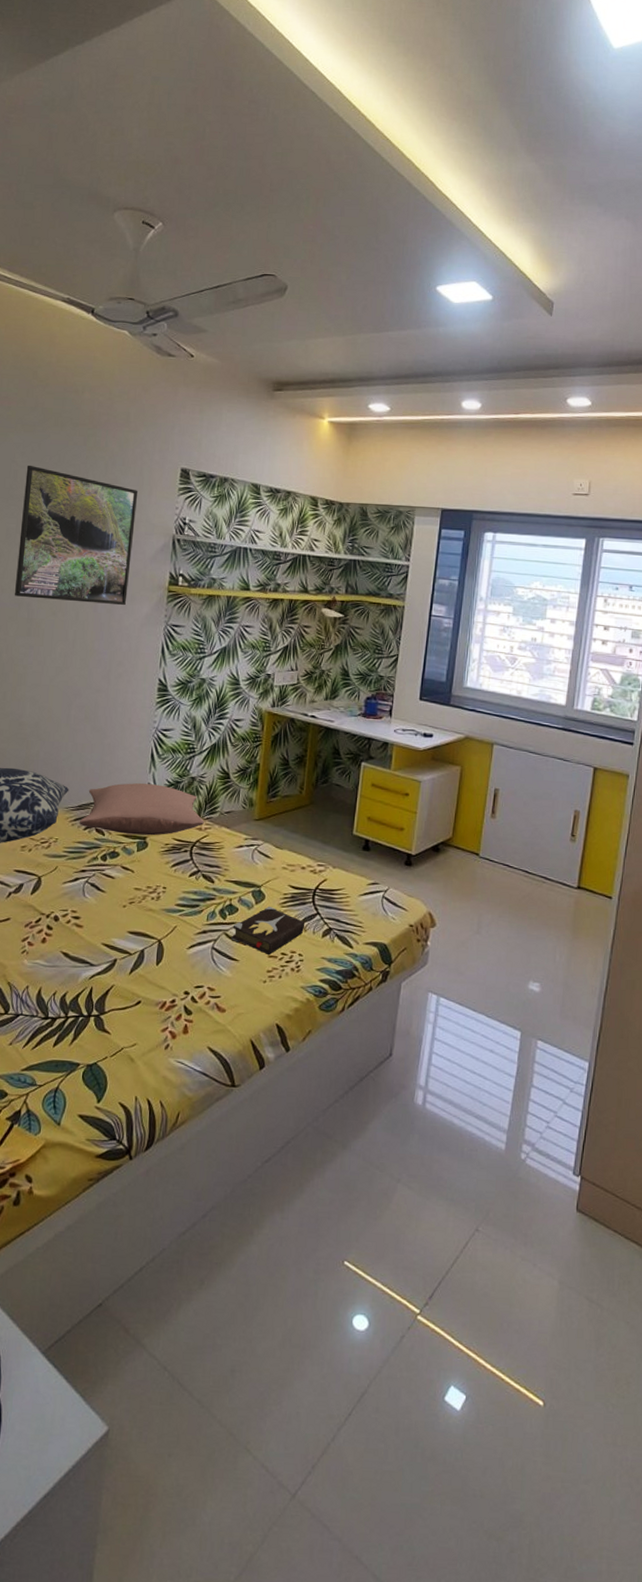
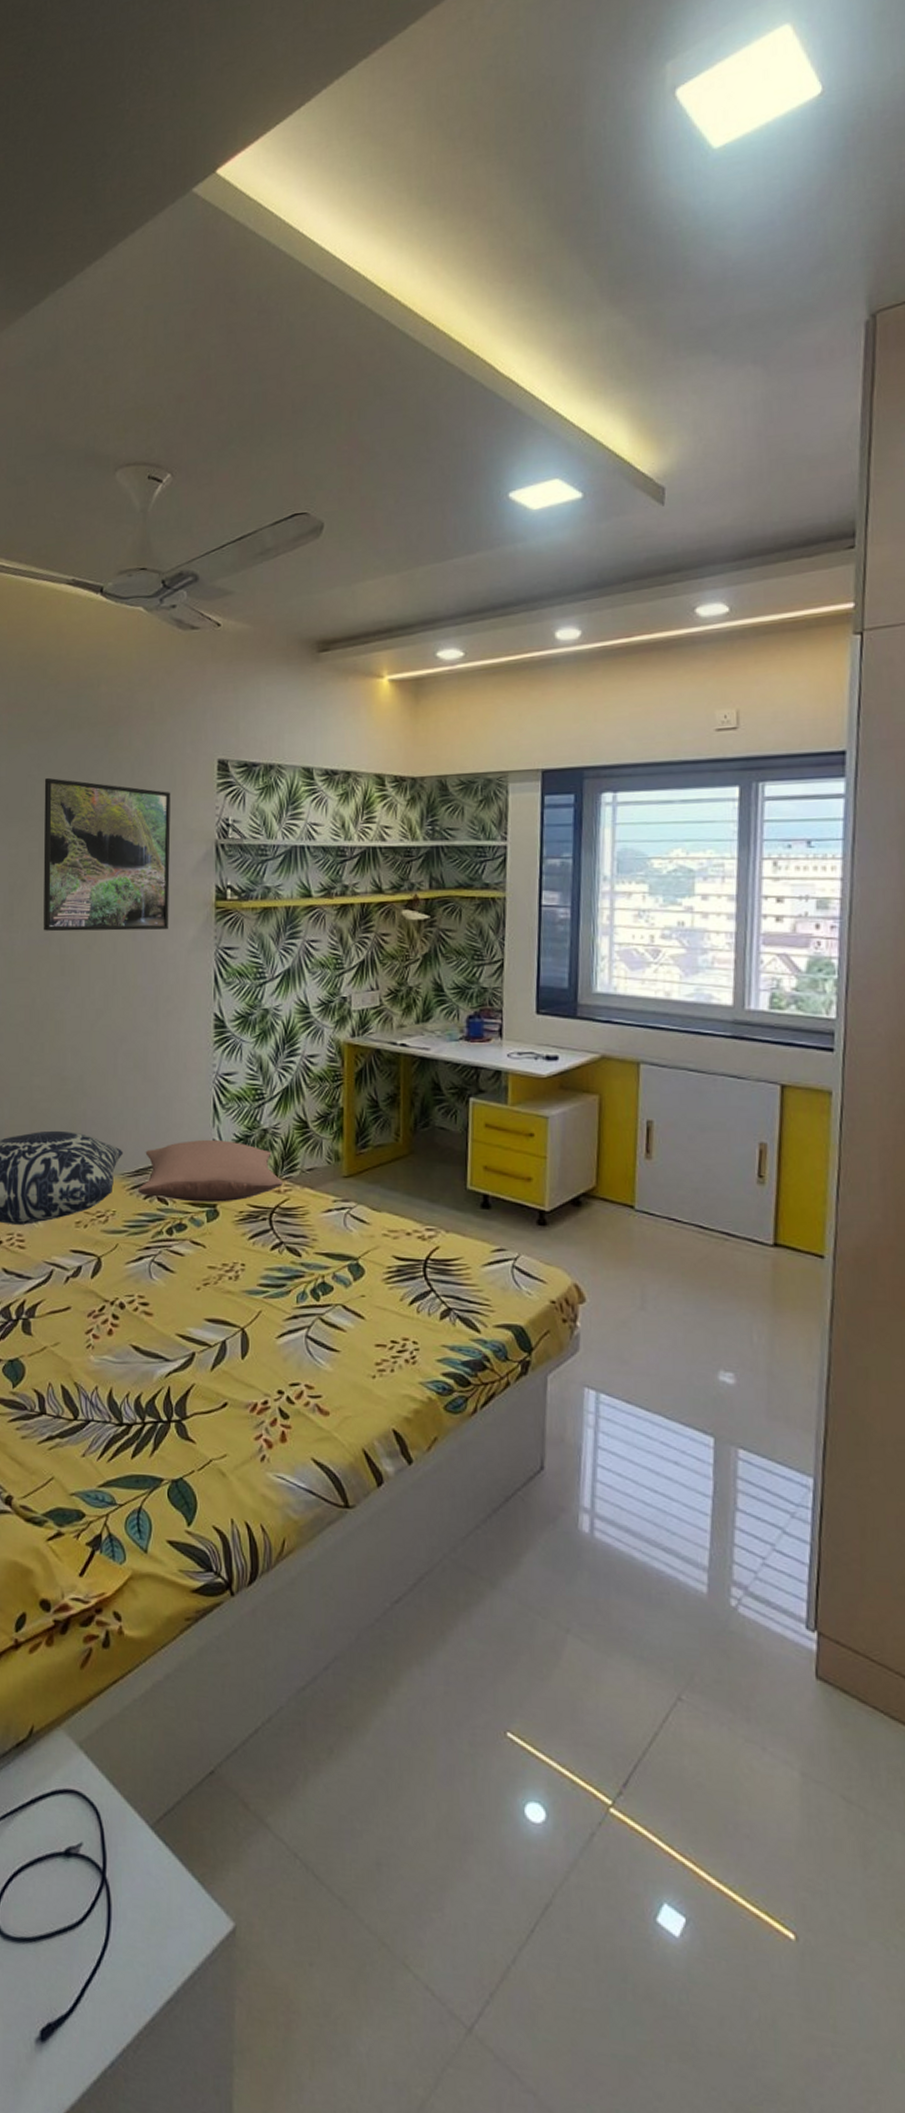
hardback book: present [231,906,306,955] -> none [327,1282,418,1343]

